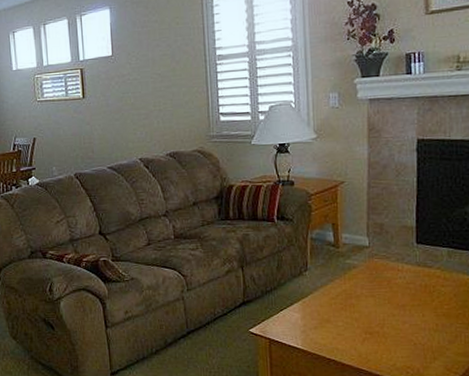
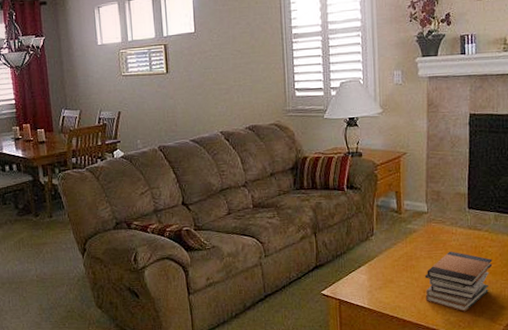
book stack: none [366,289,446,357] -> present [424,251,493,312]

